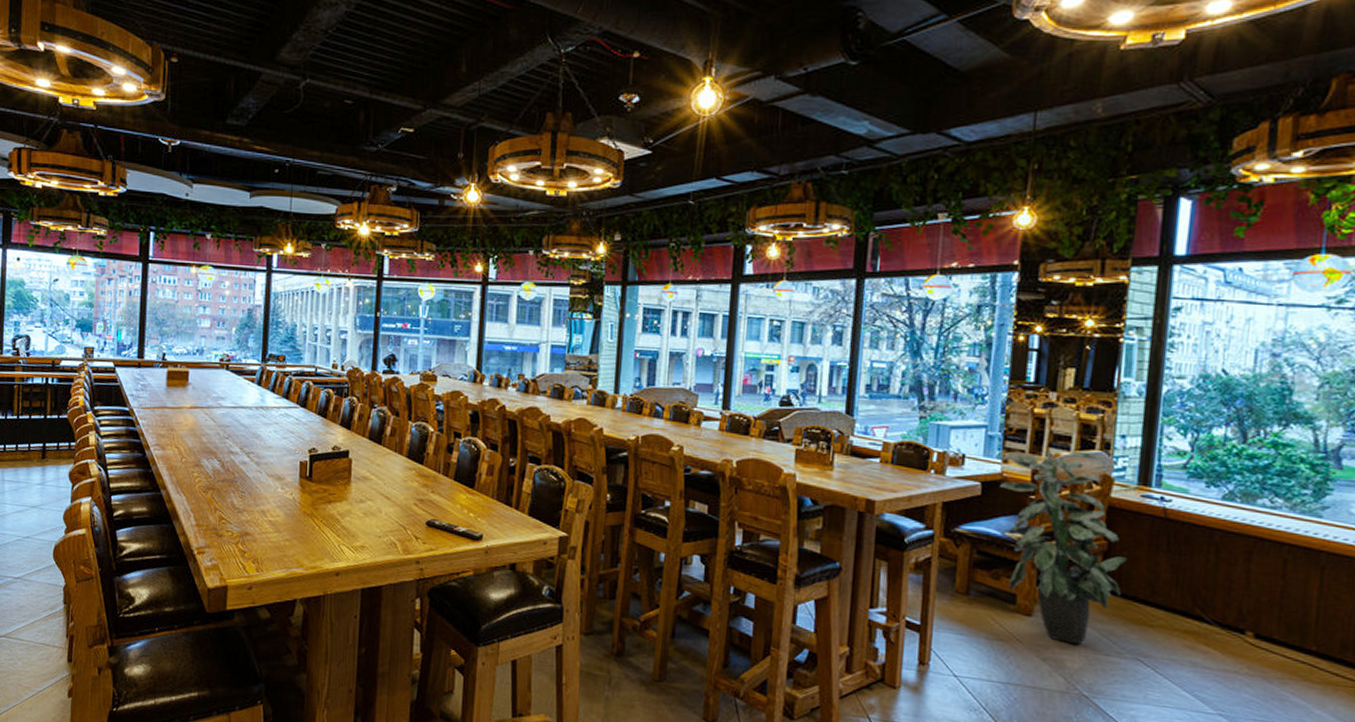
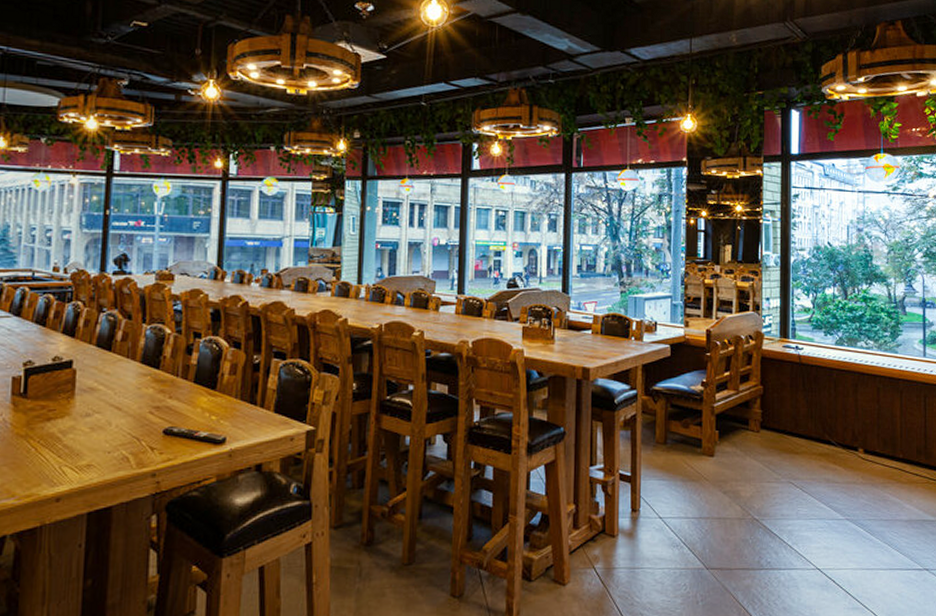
indoor plant: present [1000,450,1128,645] -> none [684,313,778,477]

